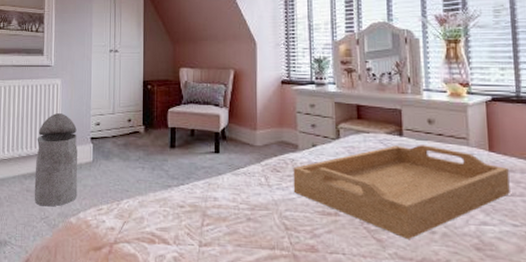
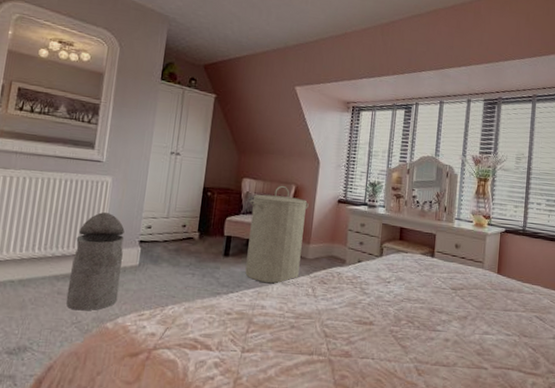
laundry hamper: none [189,71,250,174] -> present [245,185,309,284]
serving tray: present [293,145,510,239] -> none [336,265,510,346]

